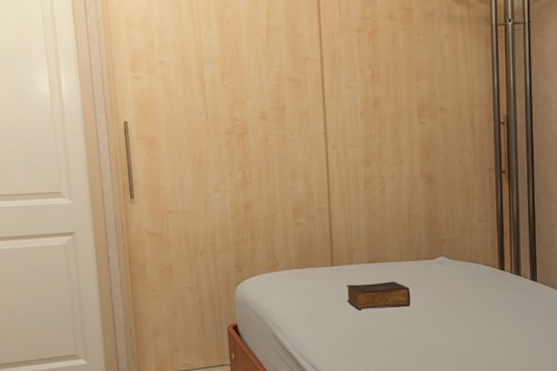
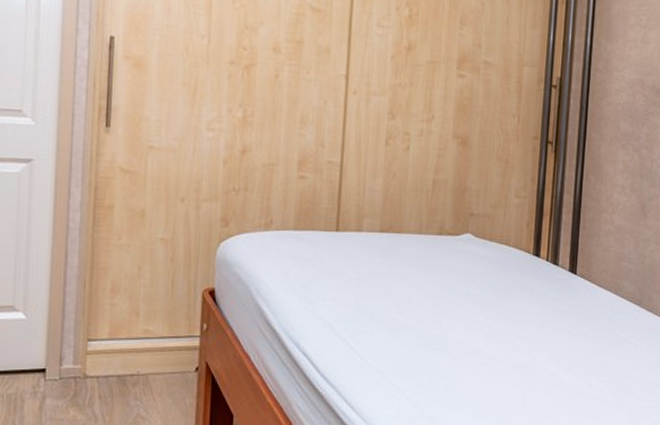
book: present [346,281,411,310] -> none [349,255,427,288]

